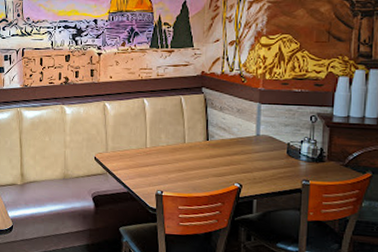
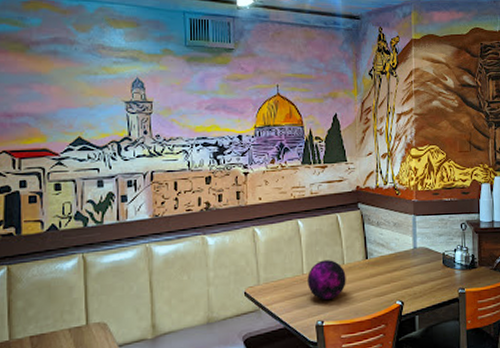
decorative orb: none [150,137,187,174] -> present [307,260,346,301]

